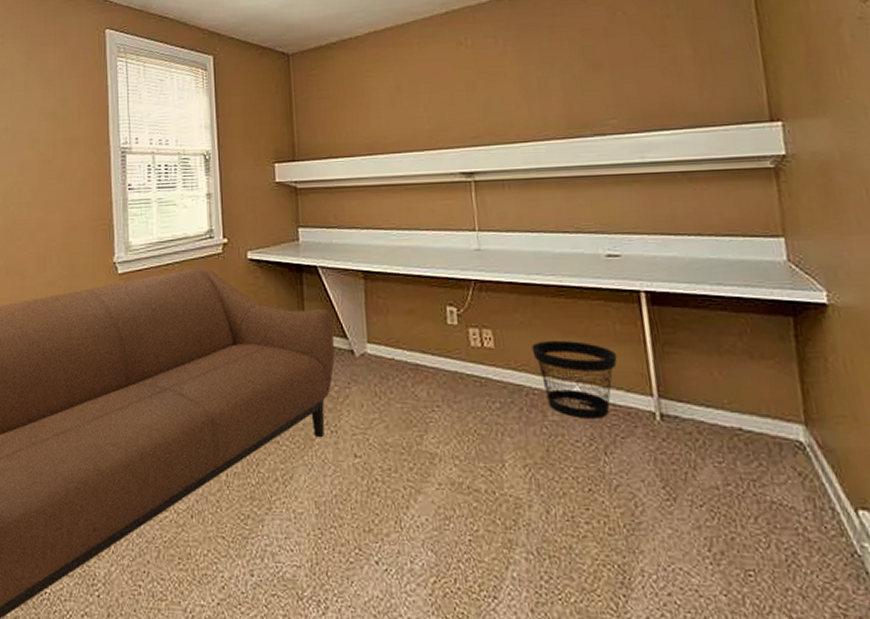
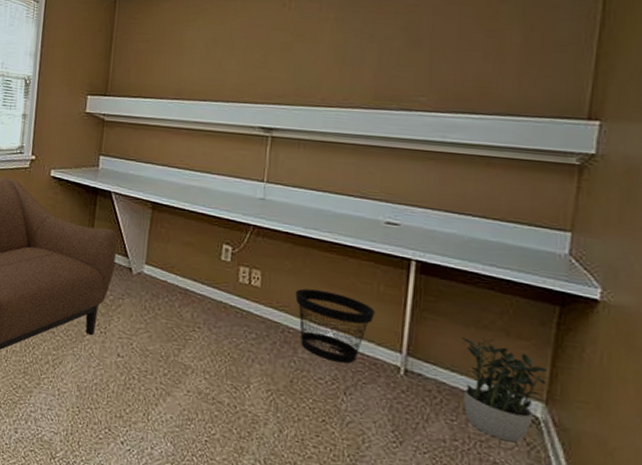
potted plant: none [707,364,806,475] -> present [461,337,553,443]

